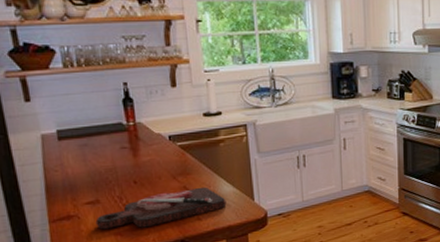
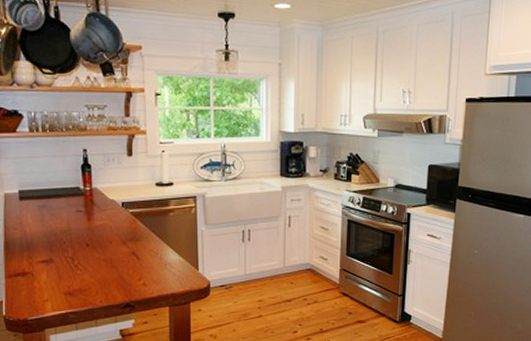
cutting board: present [95,187,227,230] -> none [48,254,172,289]

